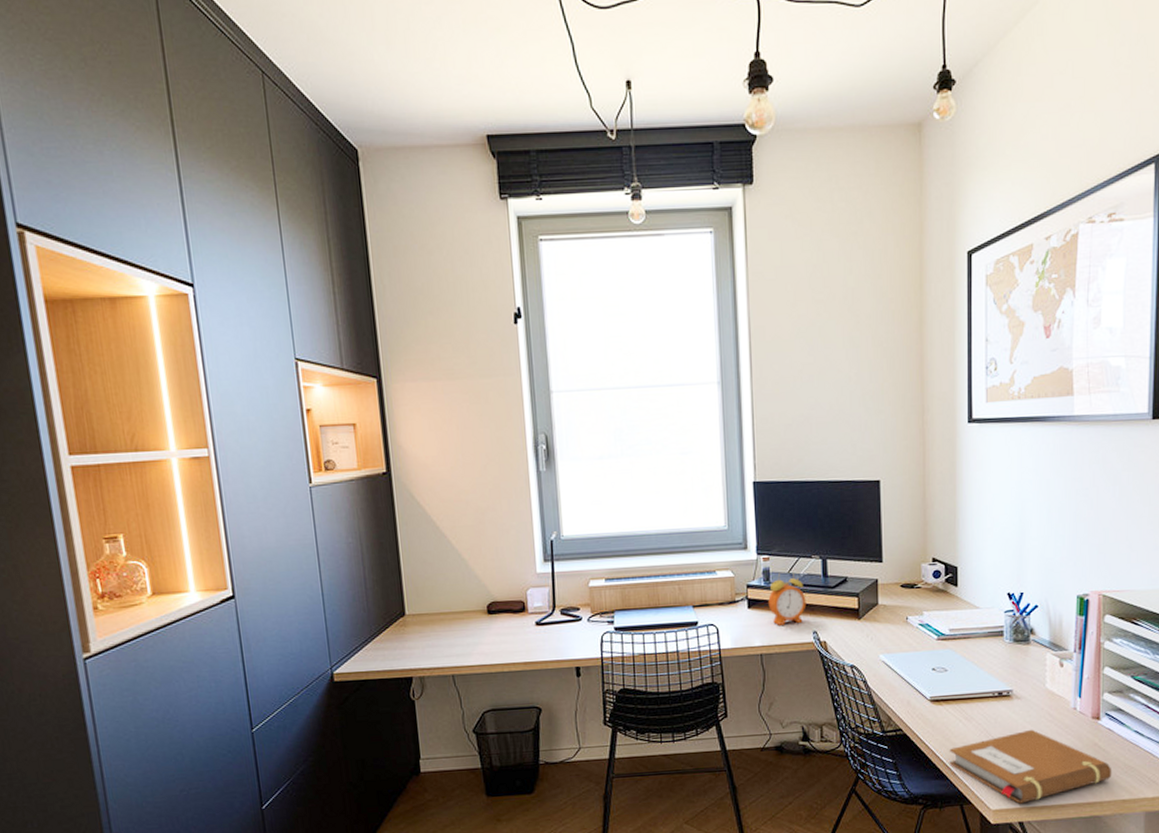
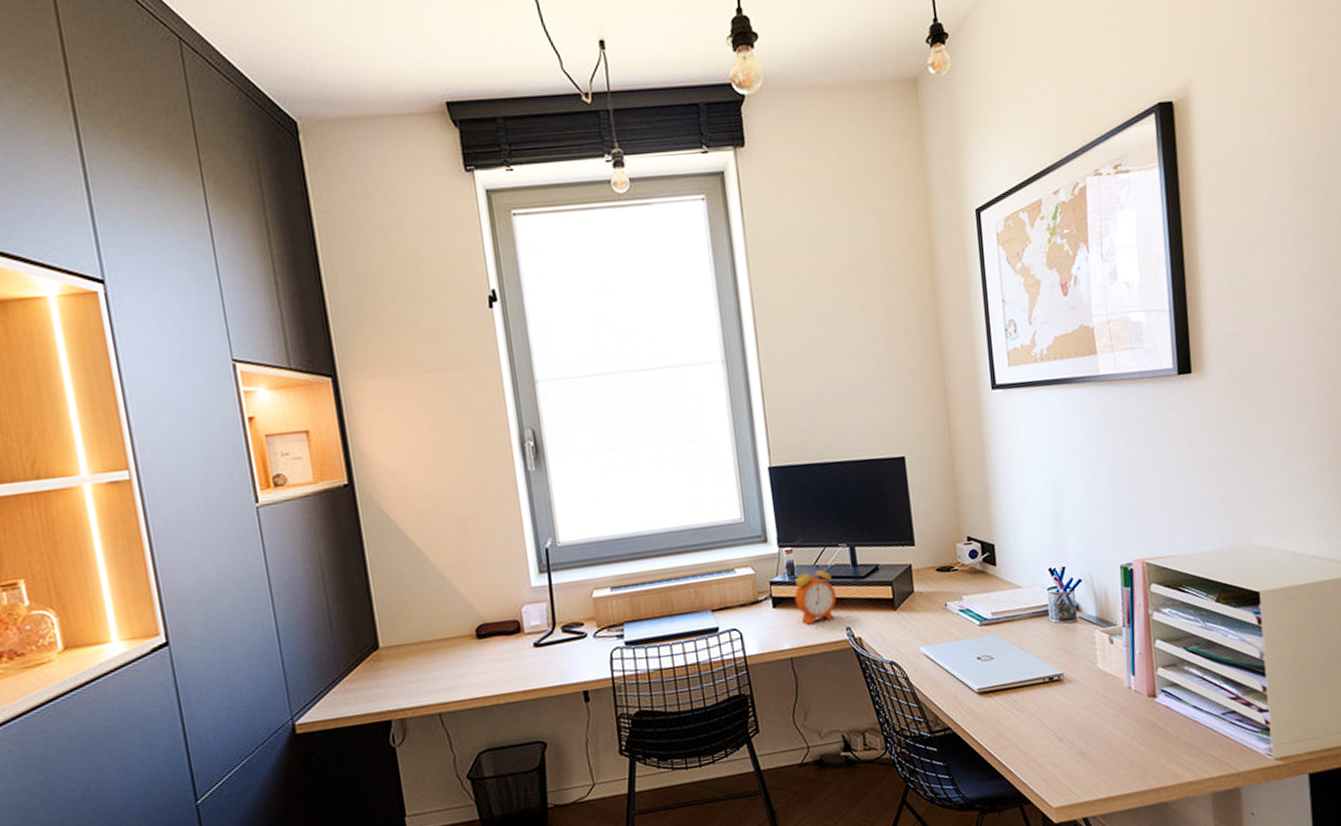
notebook: present [949,729,1112,804] -> none [1002,714,1175,798]

